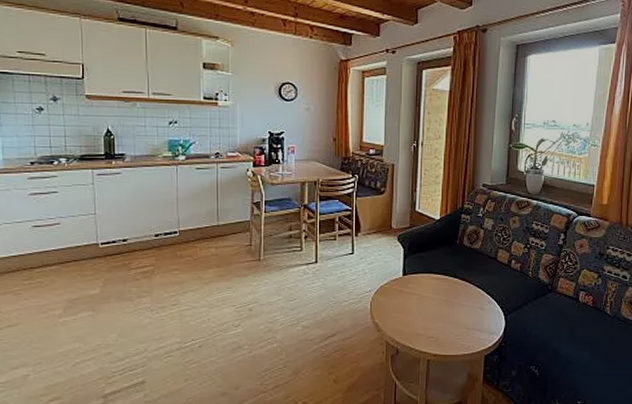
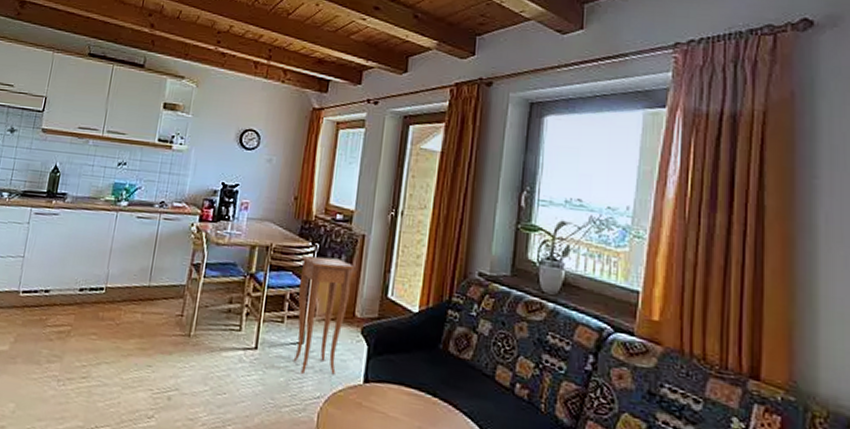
side table: none [345,185,389,277] -> present [293,256,355,375]

